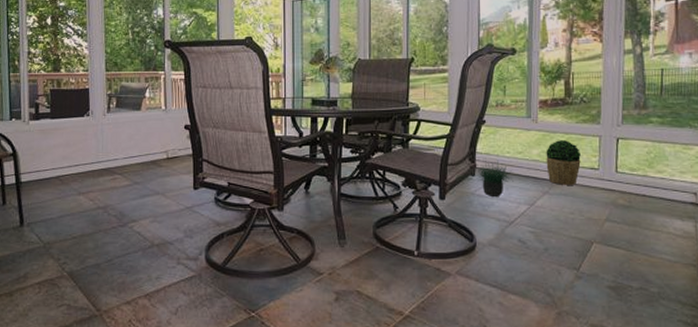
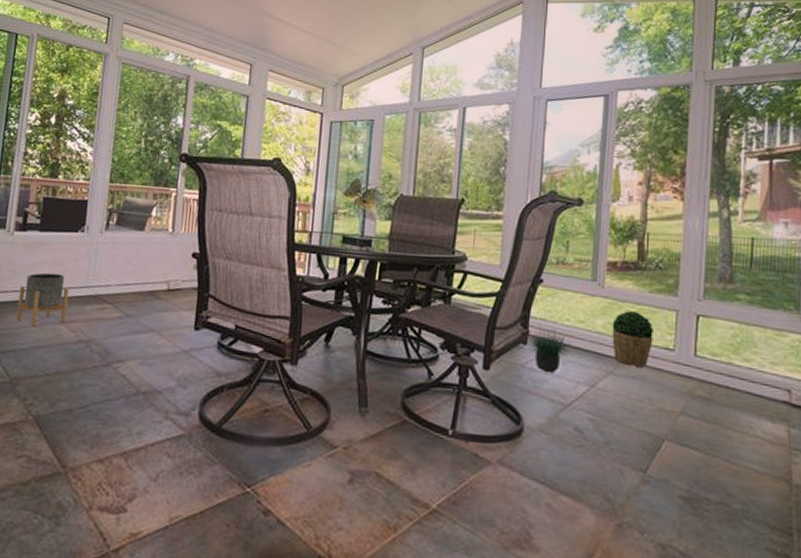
planter: none [40,153,84,200] -> present [16,272,69,327]

